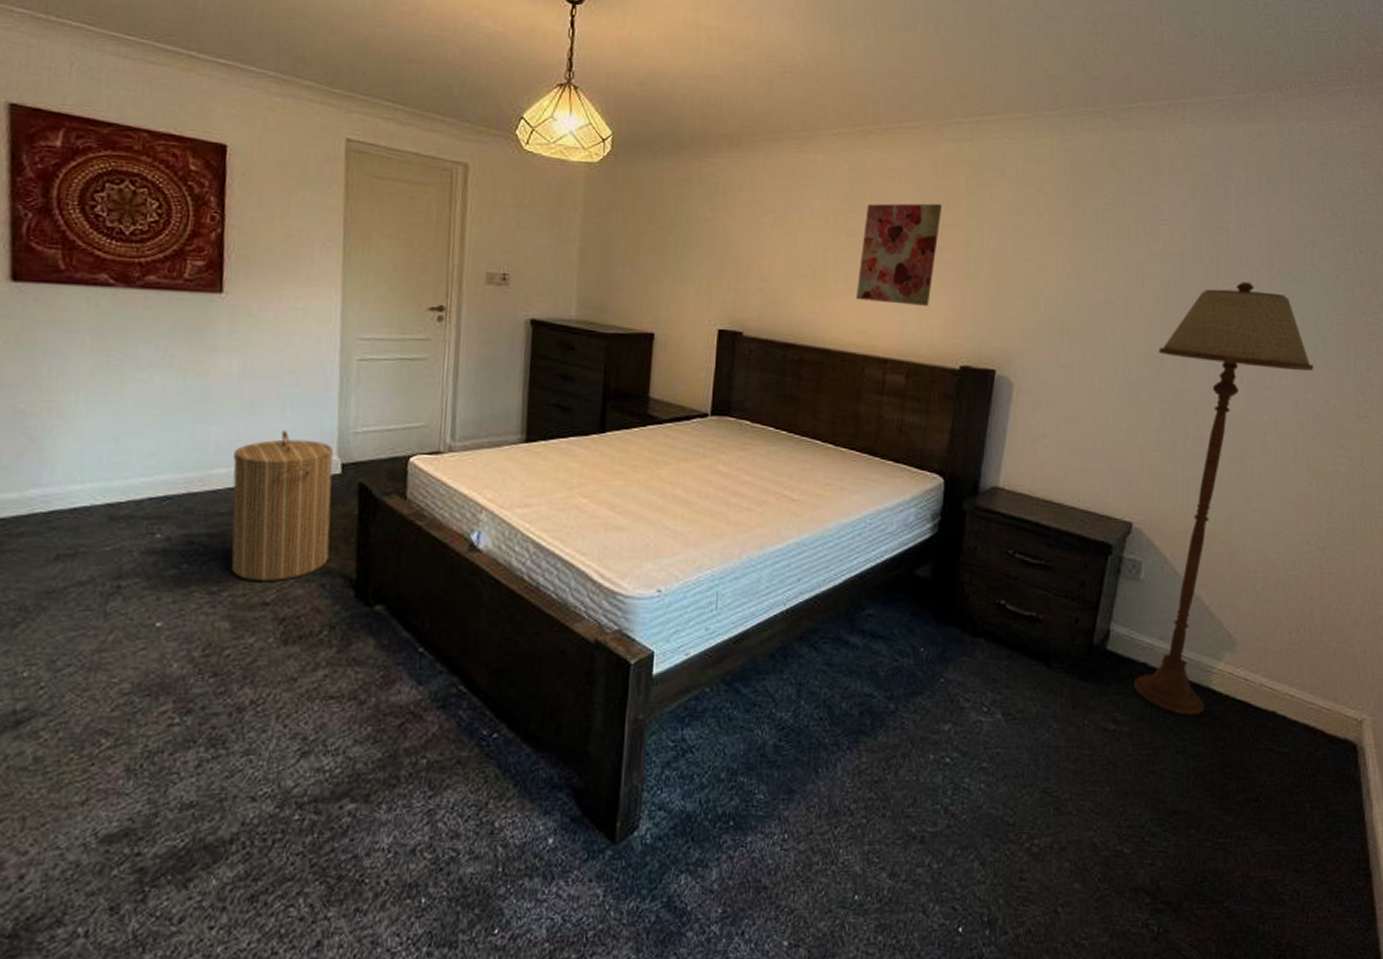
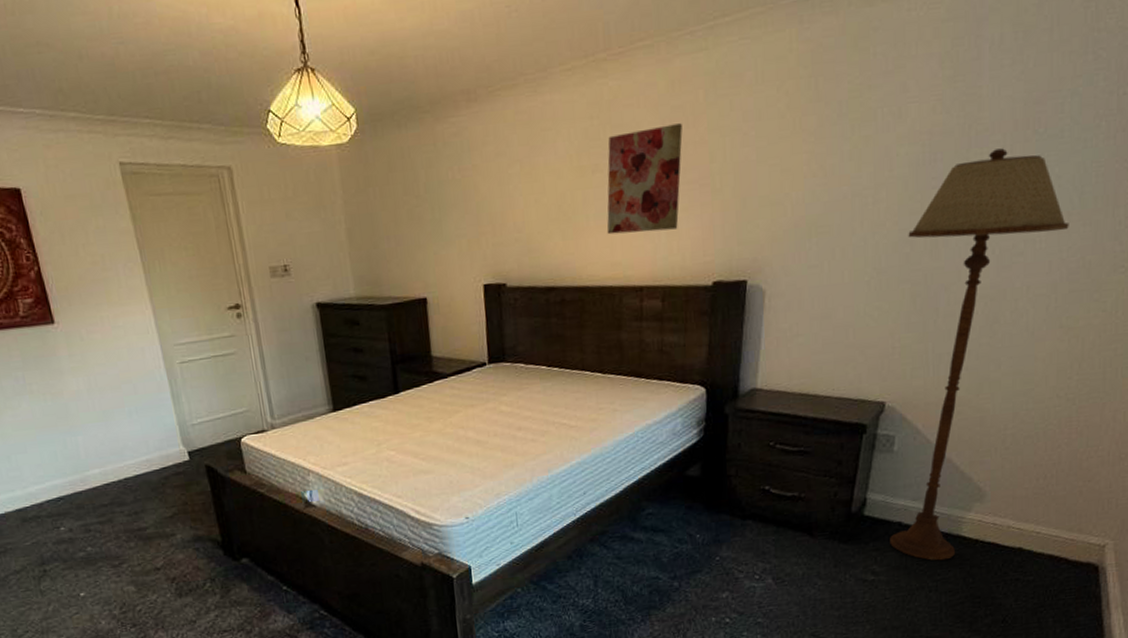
laundry hamper: present [231,430,333,582] -> none [101,431,197,553]

